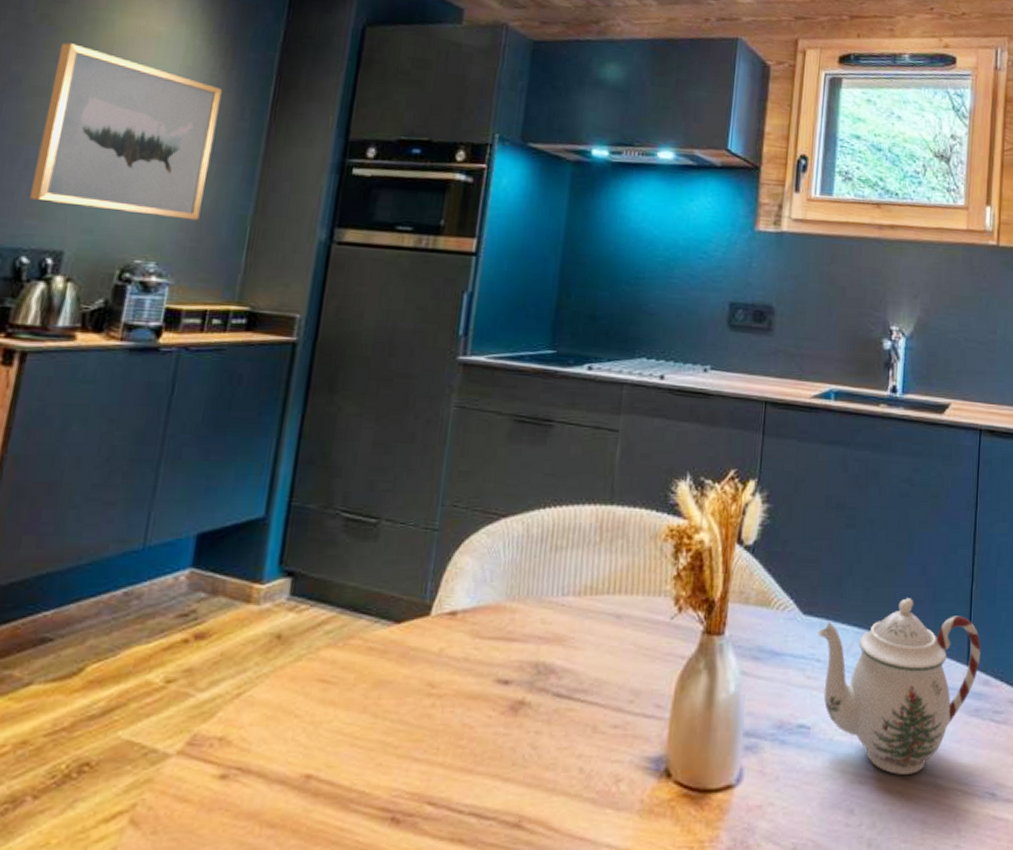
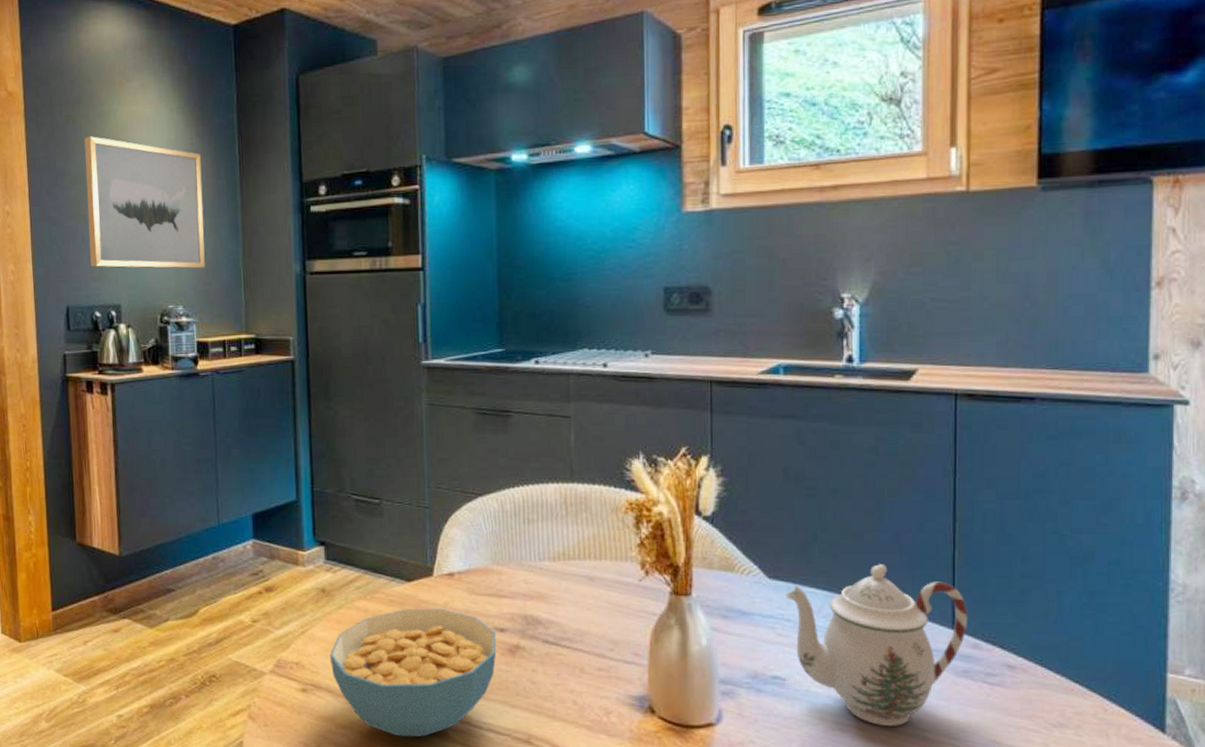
cereal bowl: none [270,657,499,833] -> present [329,608,497,738]

